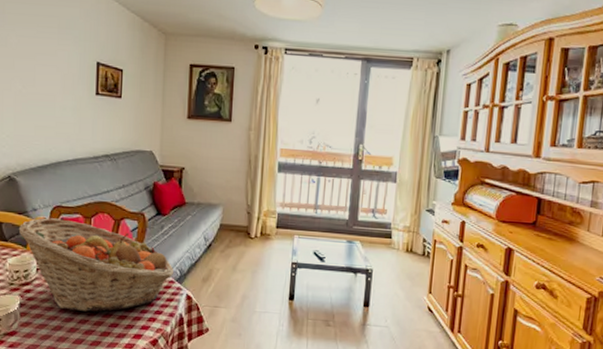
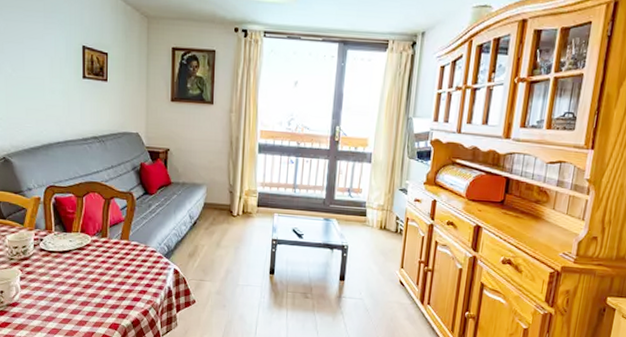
fruit basket: present [18,218,175,312] -> none [15,197,162,285]

